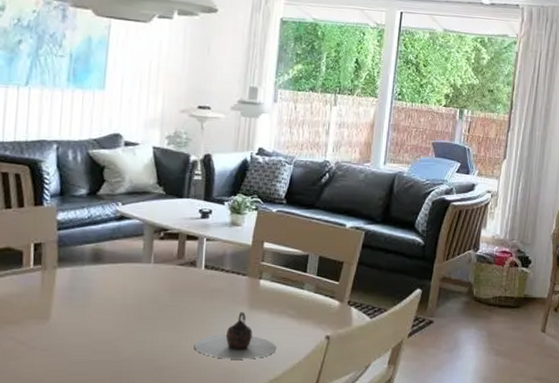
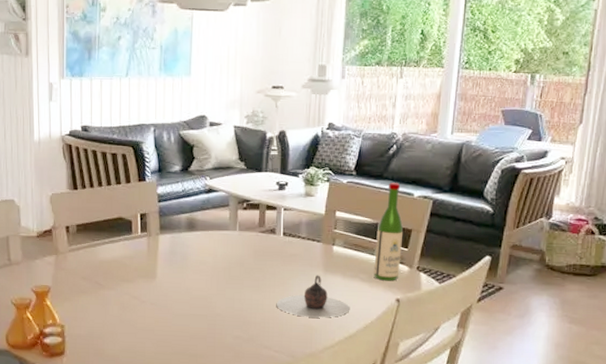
wine bottle: none [303,213,334,317] -> present [374,183,403,281]

